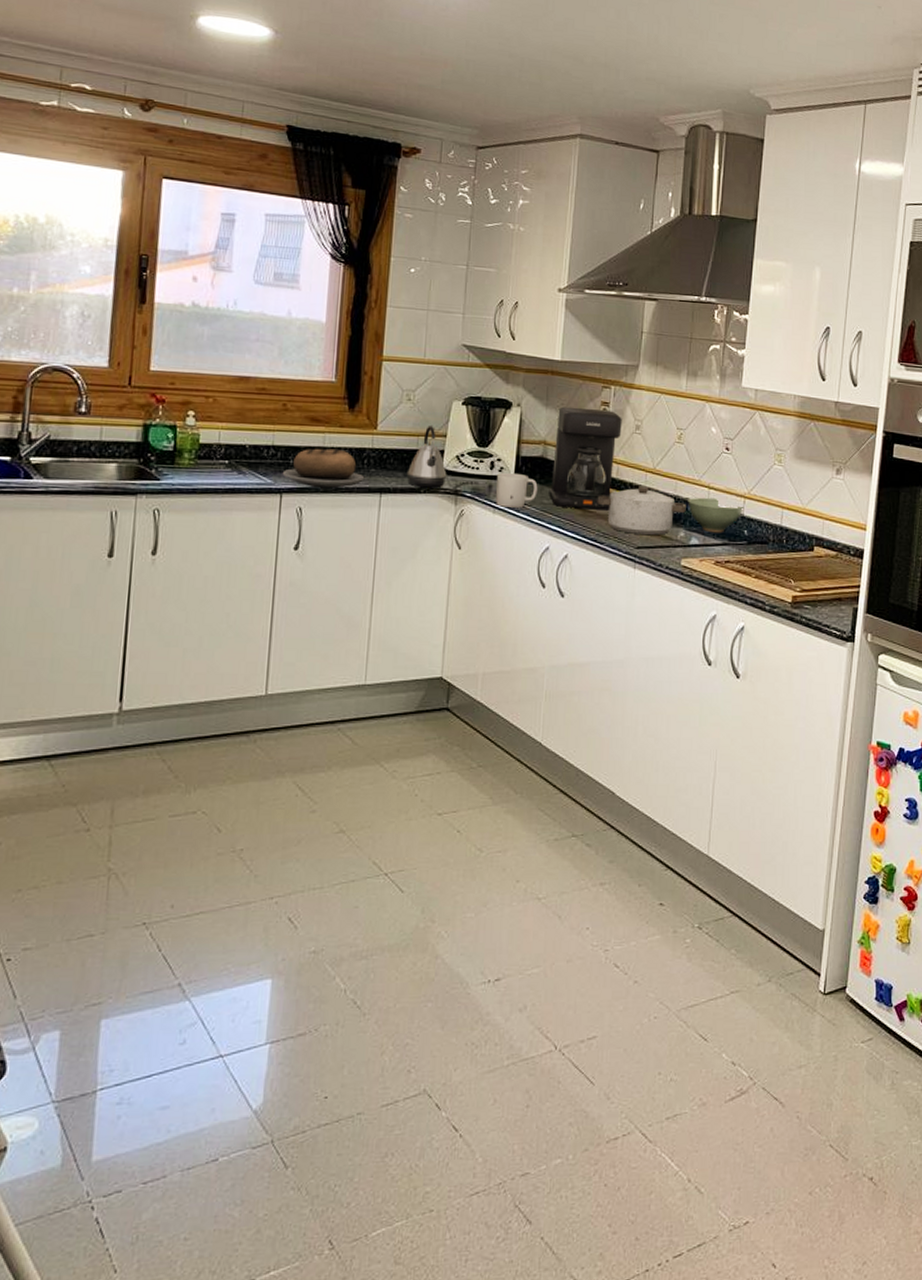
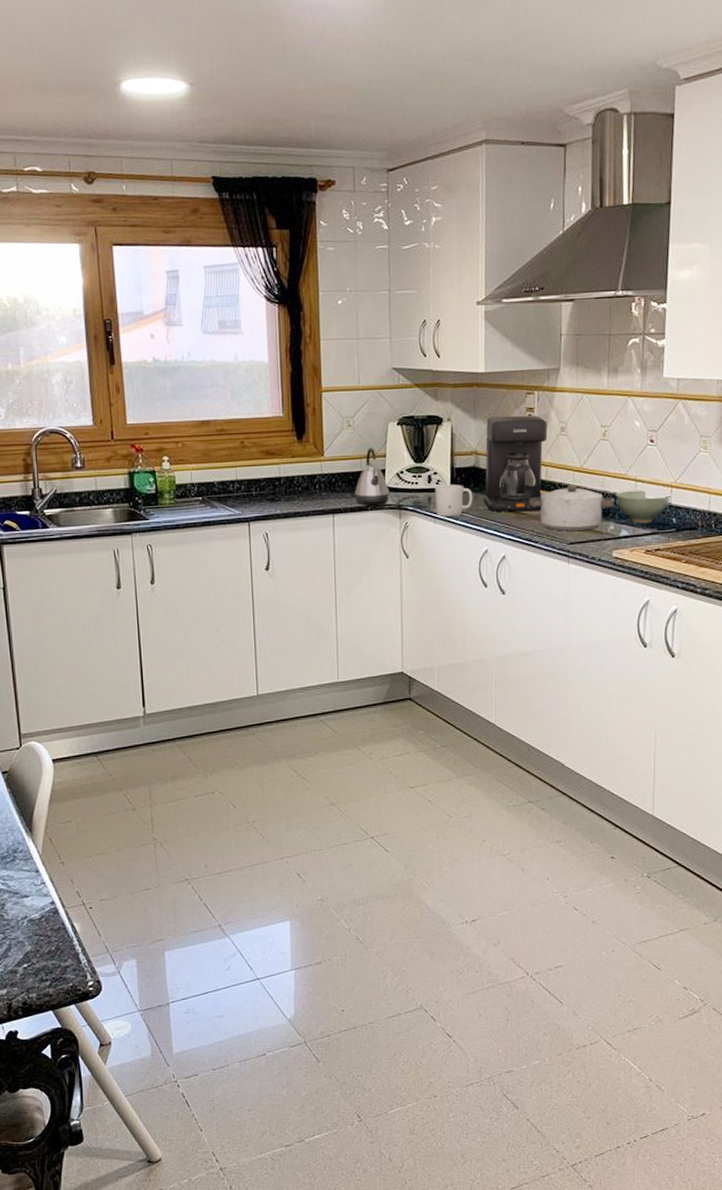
bread: present [282,448,365,489] -> none [247,477,318,515]

